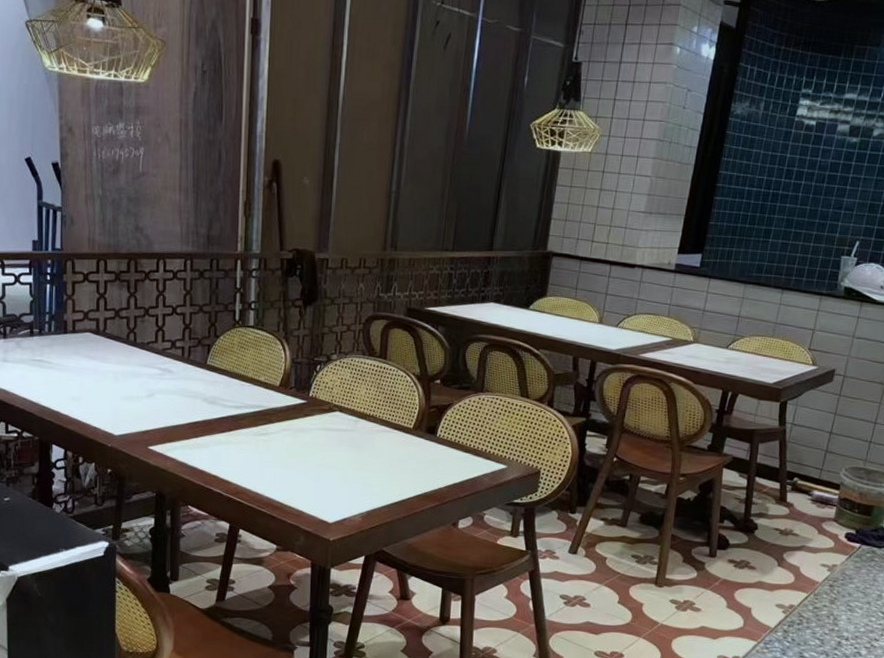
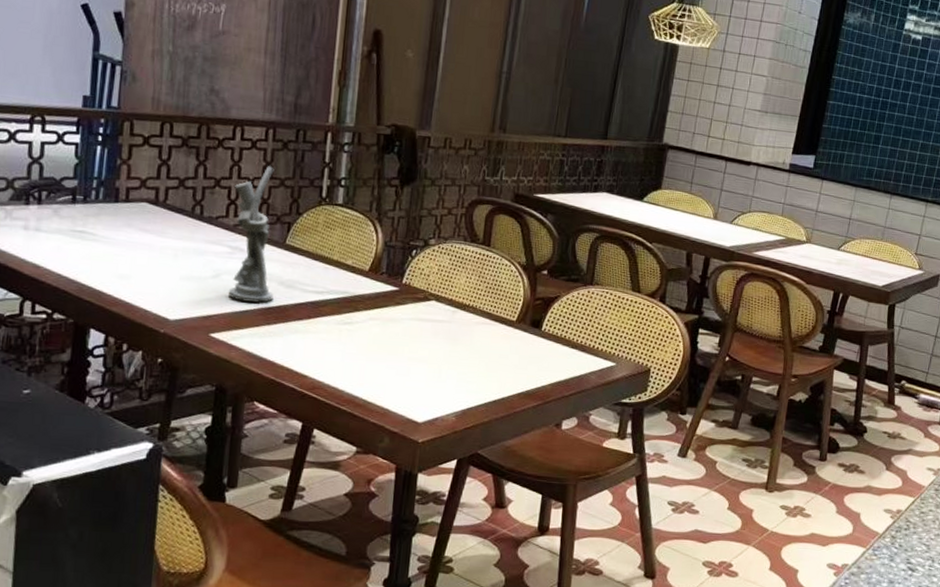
utensil holder: none [161,294,199,418] -> present [228,166,274,303]

